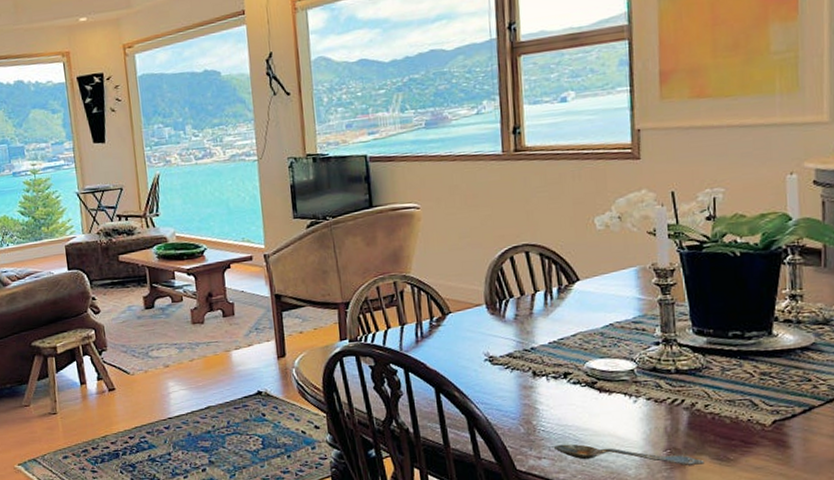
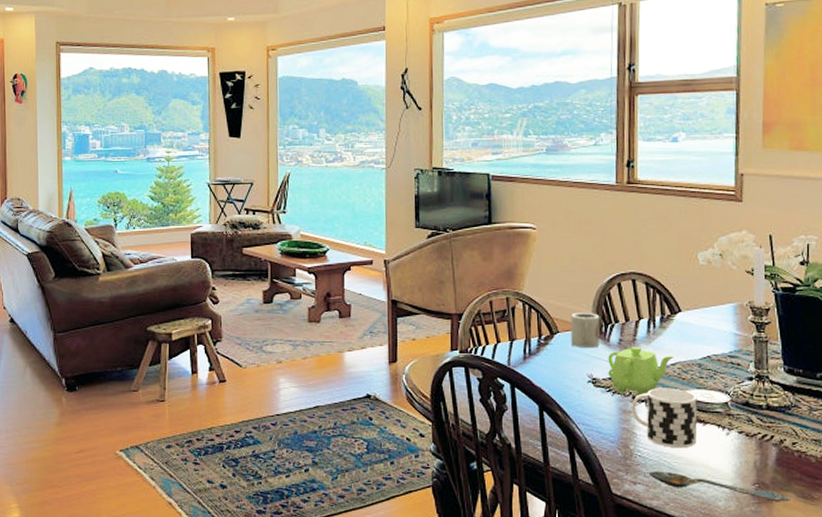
cup: none [462,289,494,327] -> present [571,312,600,349]
teapot: none [504,320,574,370] -> present [608,347,674,396]
cup: none [531,359,603,420] -> present [630,388,698,449]

